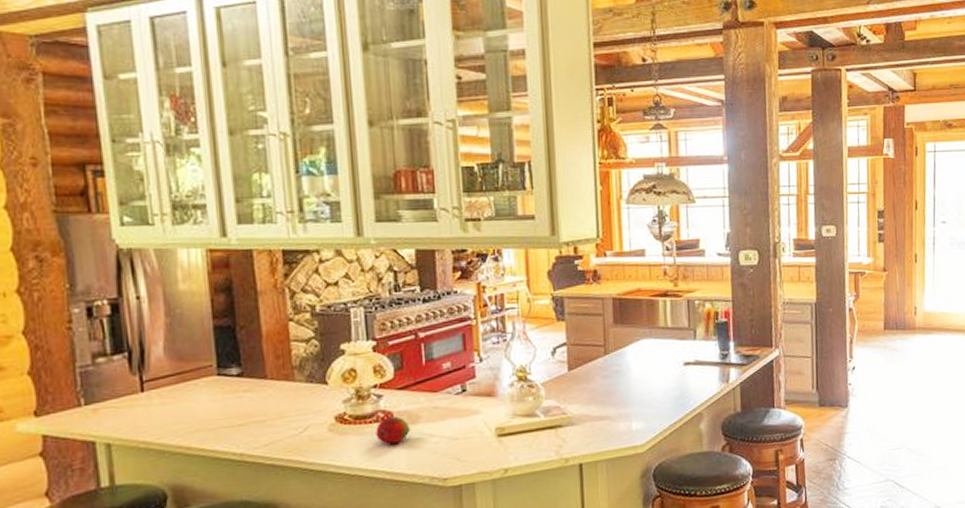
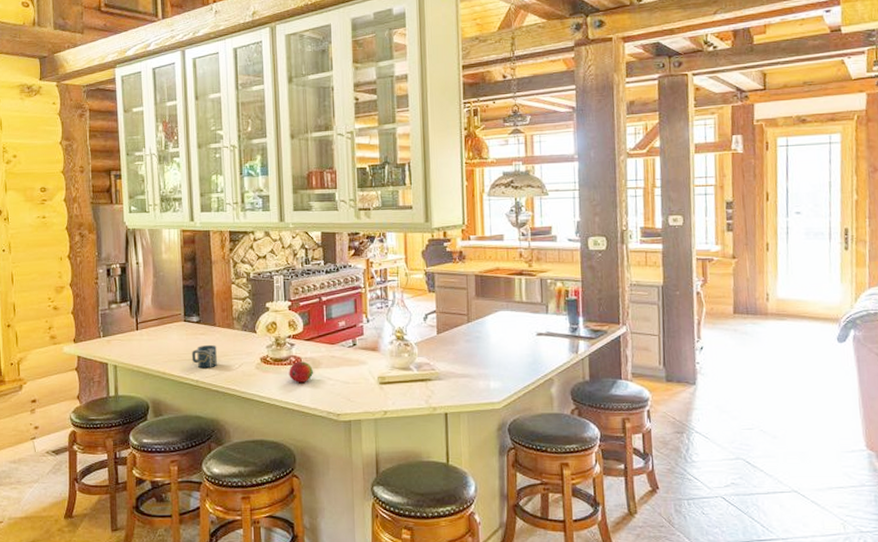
cup: none [232,404,271,438] -> present [192,345,217,369]

